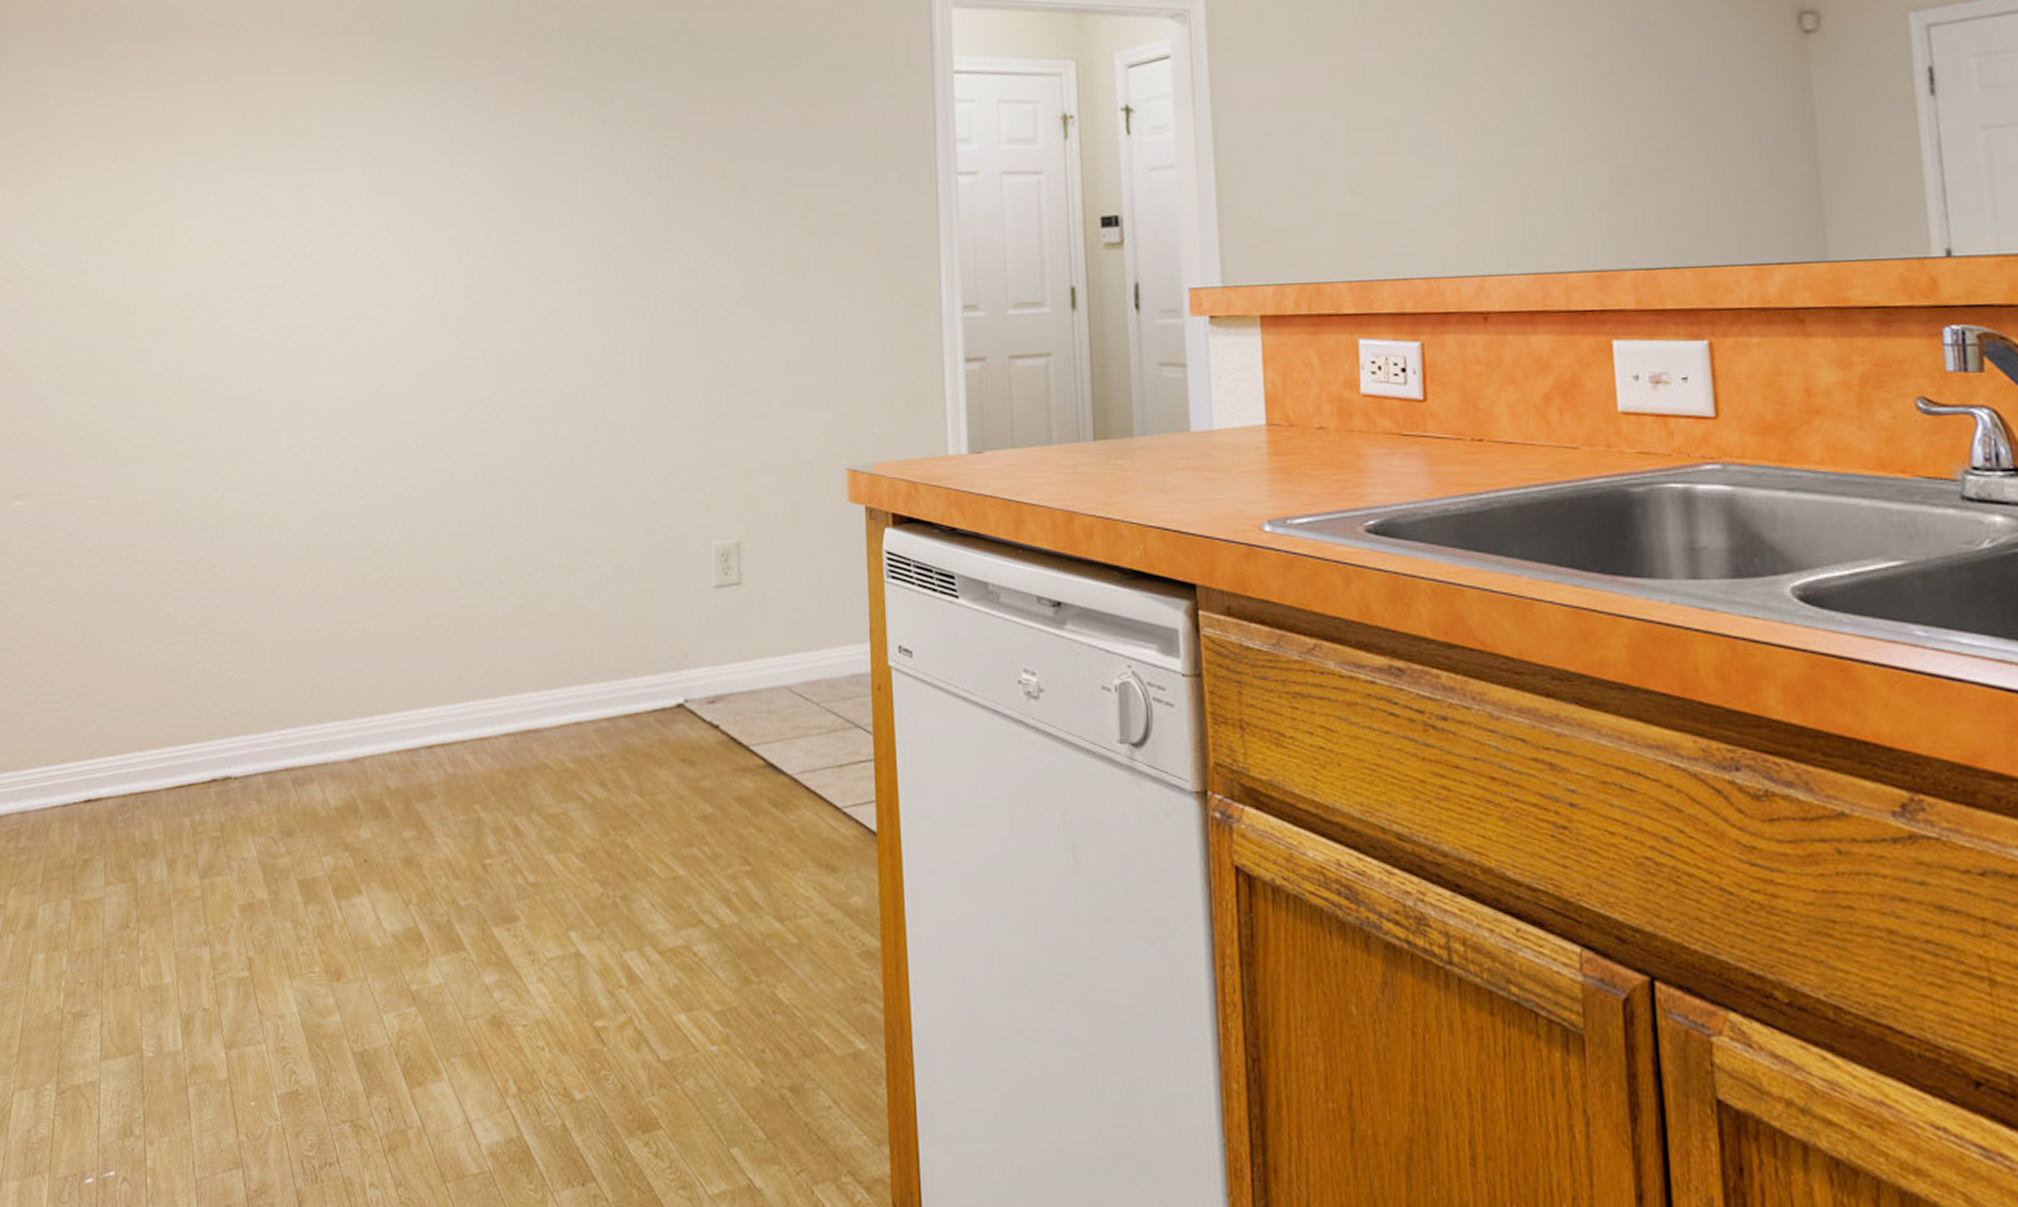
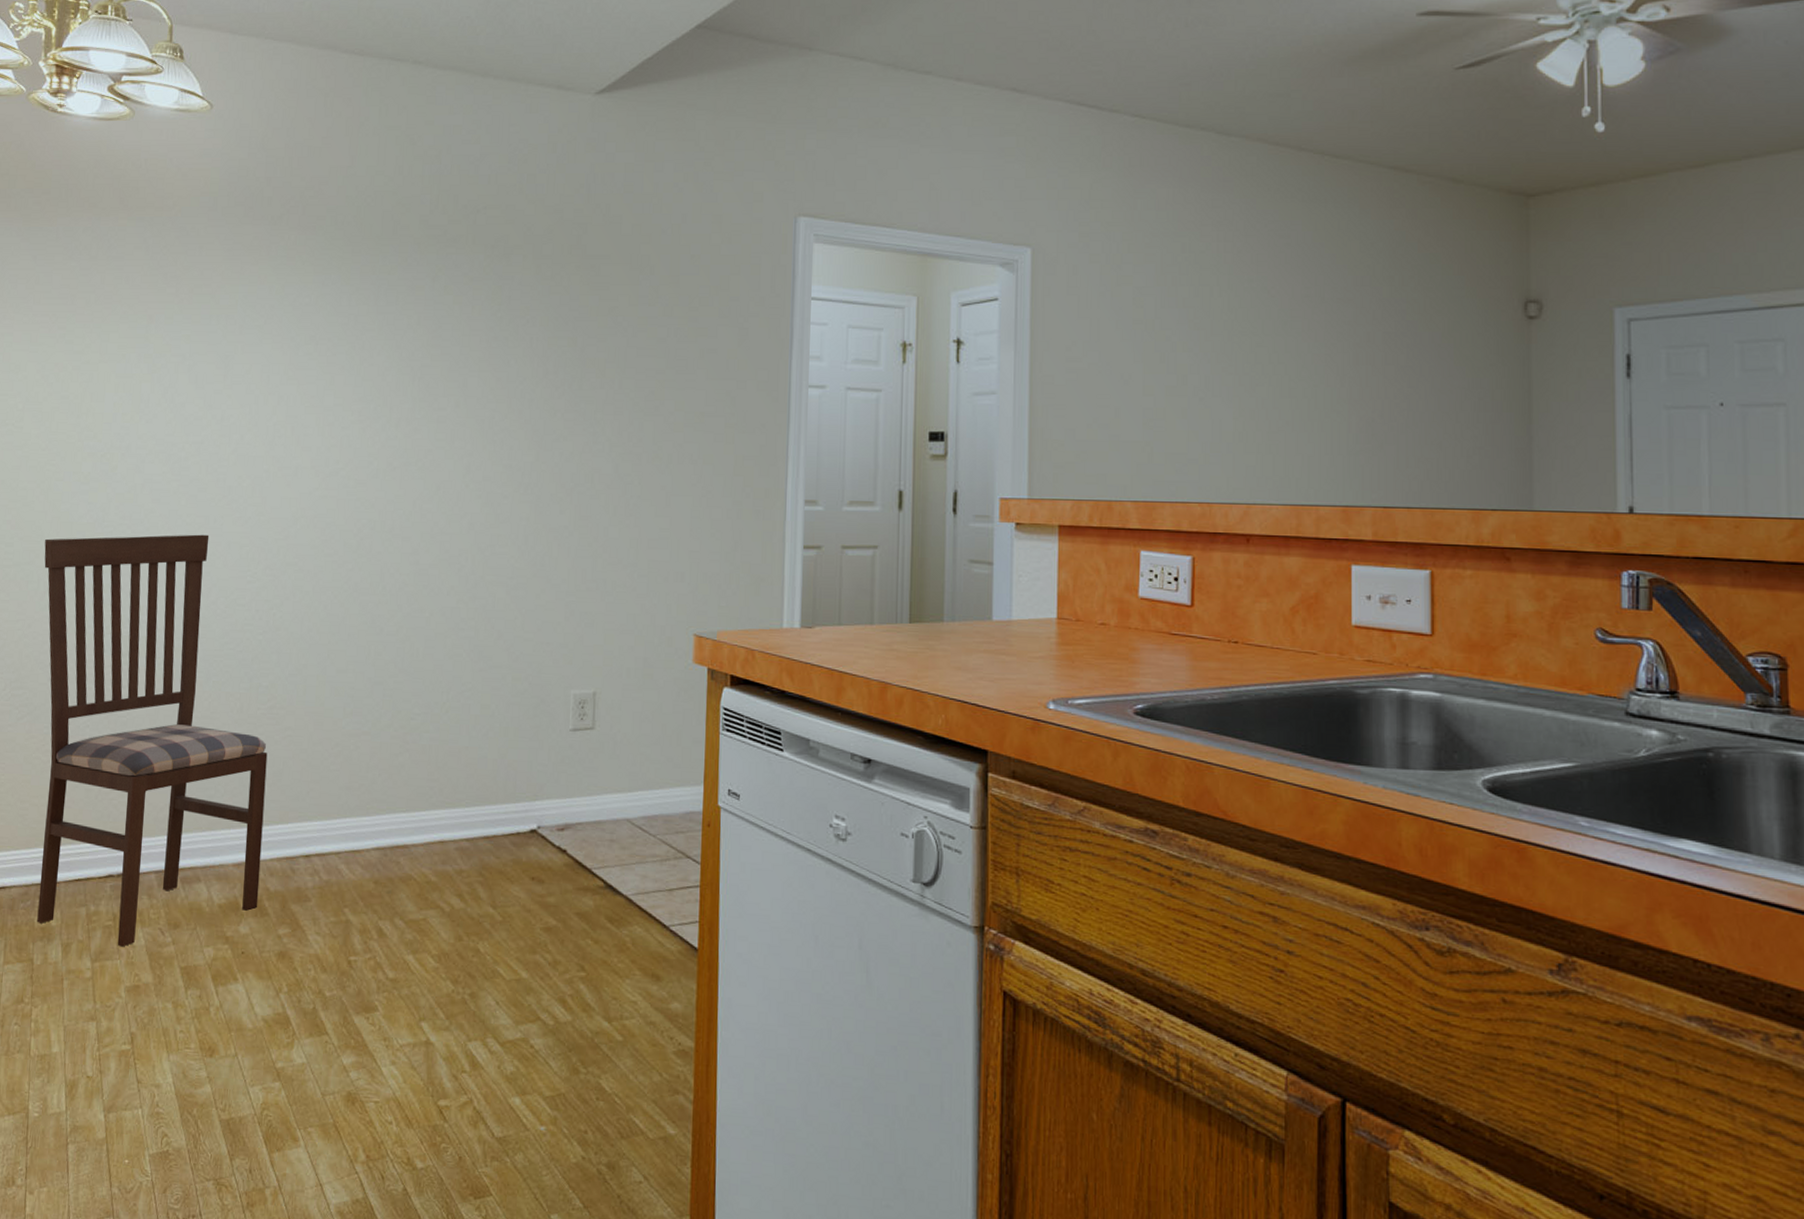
dining chair: none [119,388,379,860] -> present [37,534,268,947]

